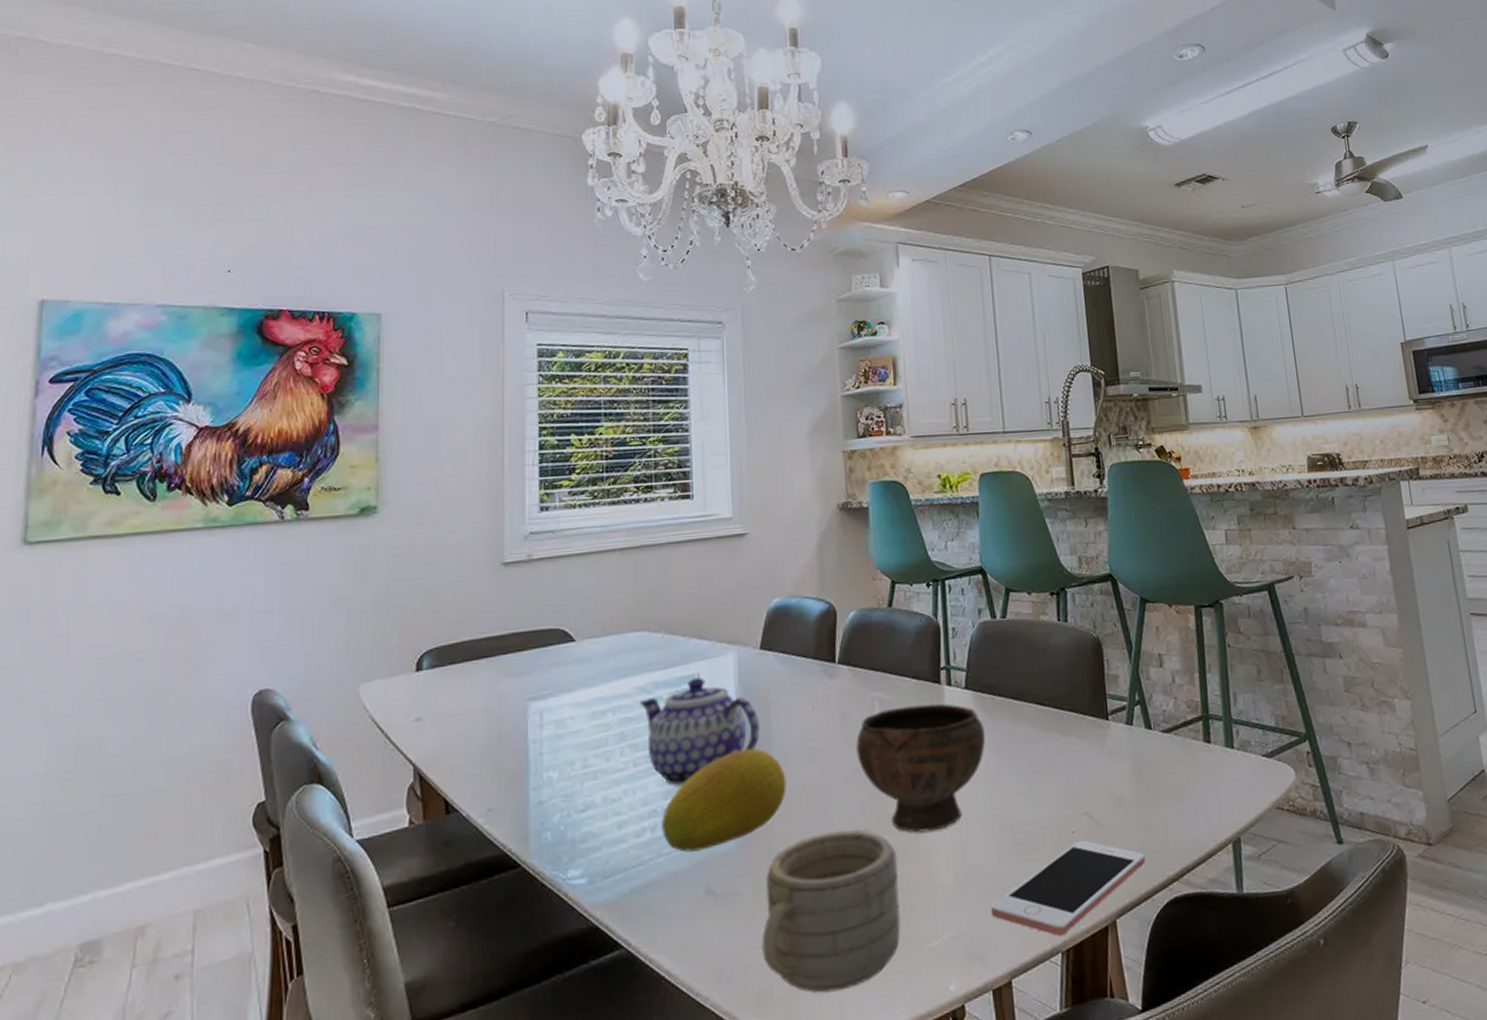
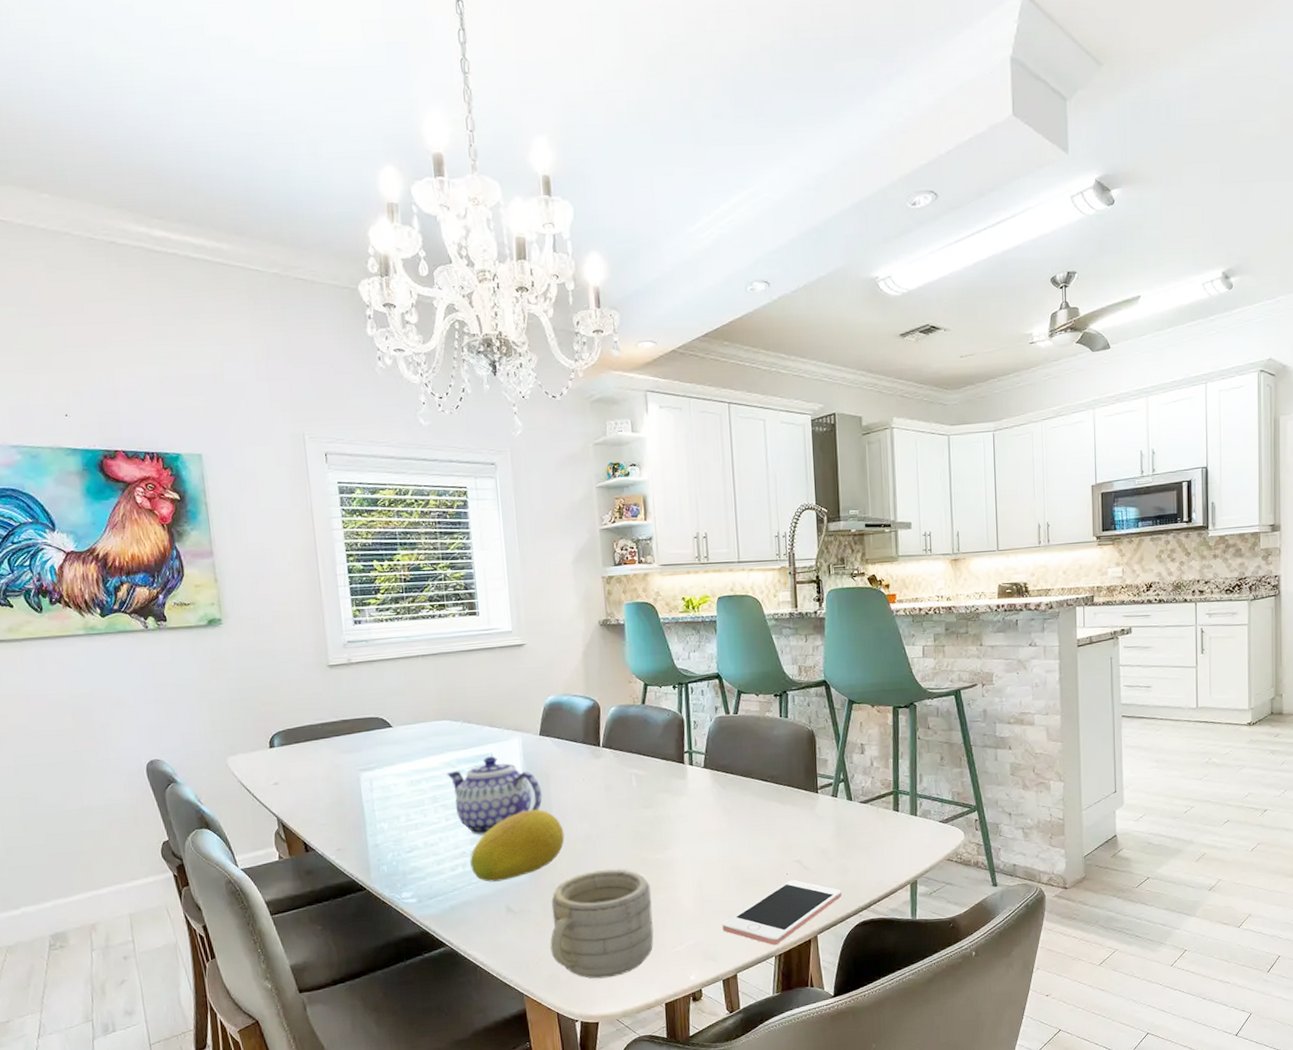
bowl: present [856,703,985,833] -> none [618,778,719,872]

